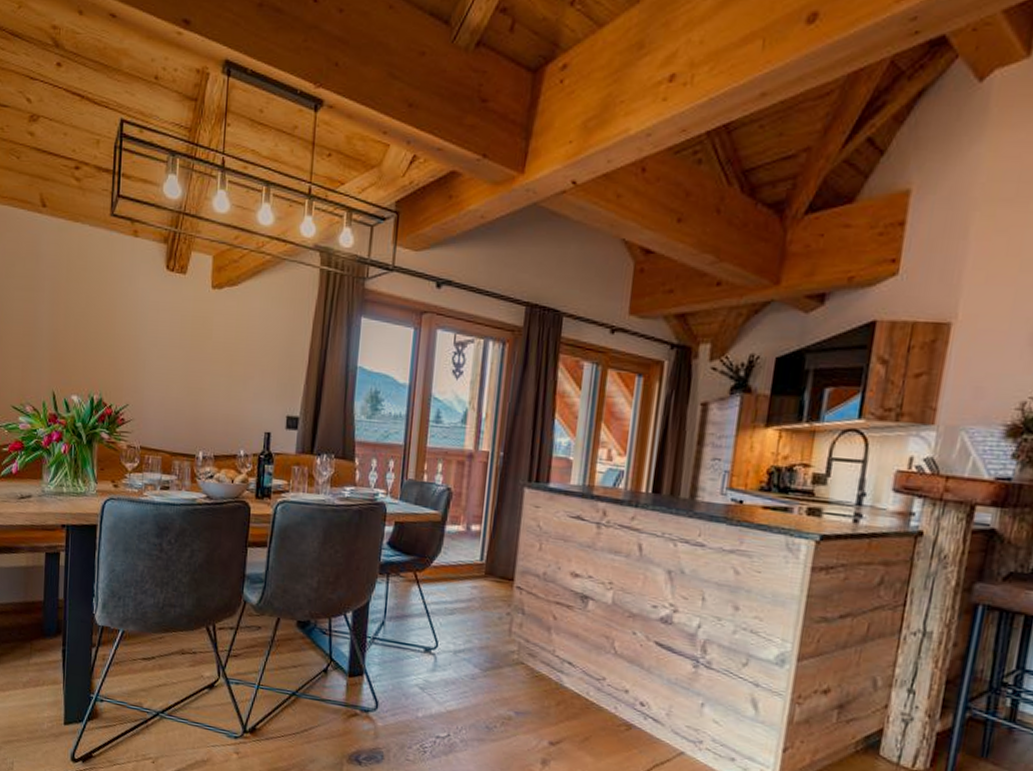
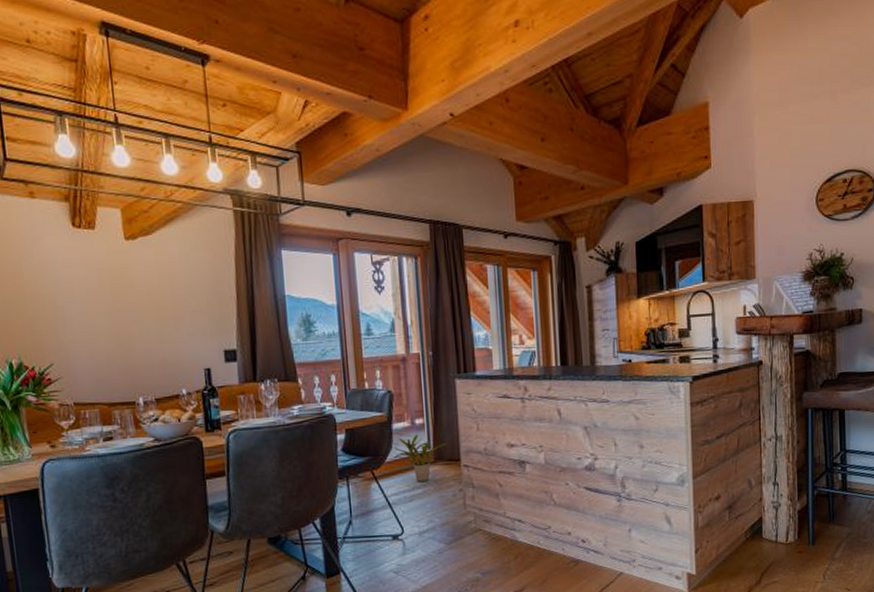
potted plant: none [441,542,502,597] -> present [394,435,447,483]

